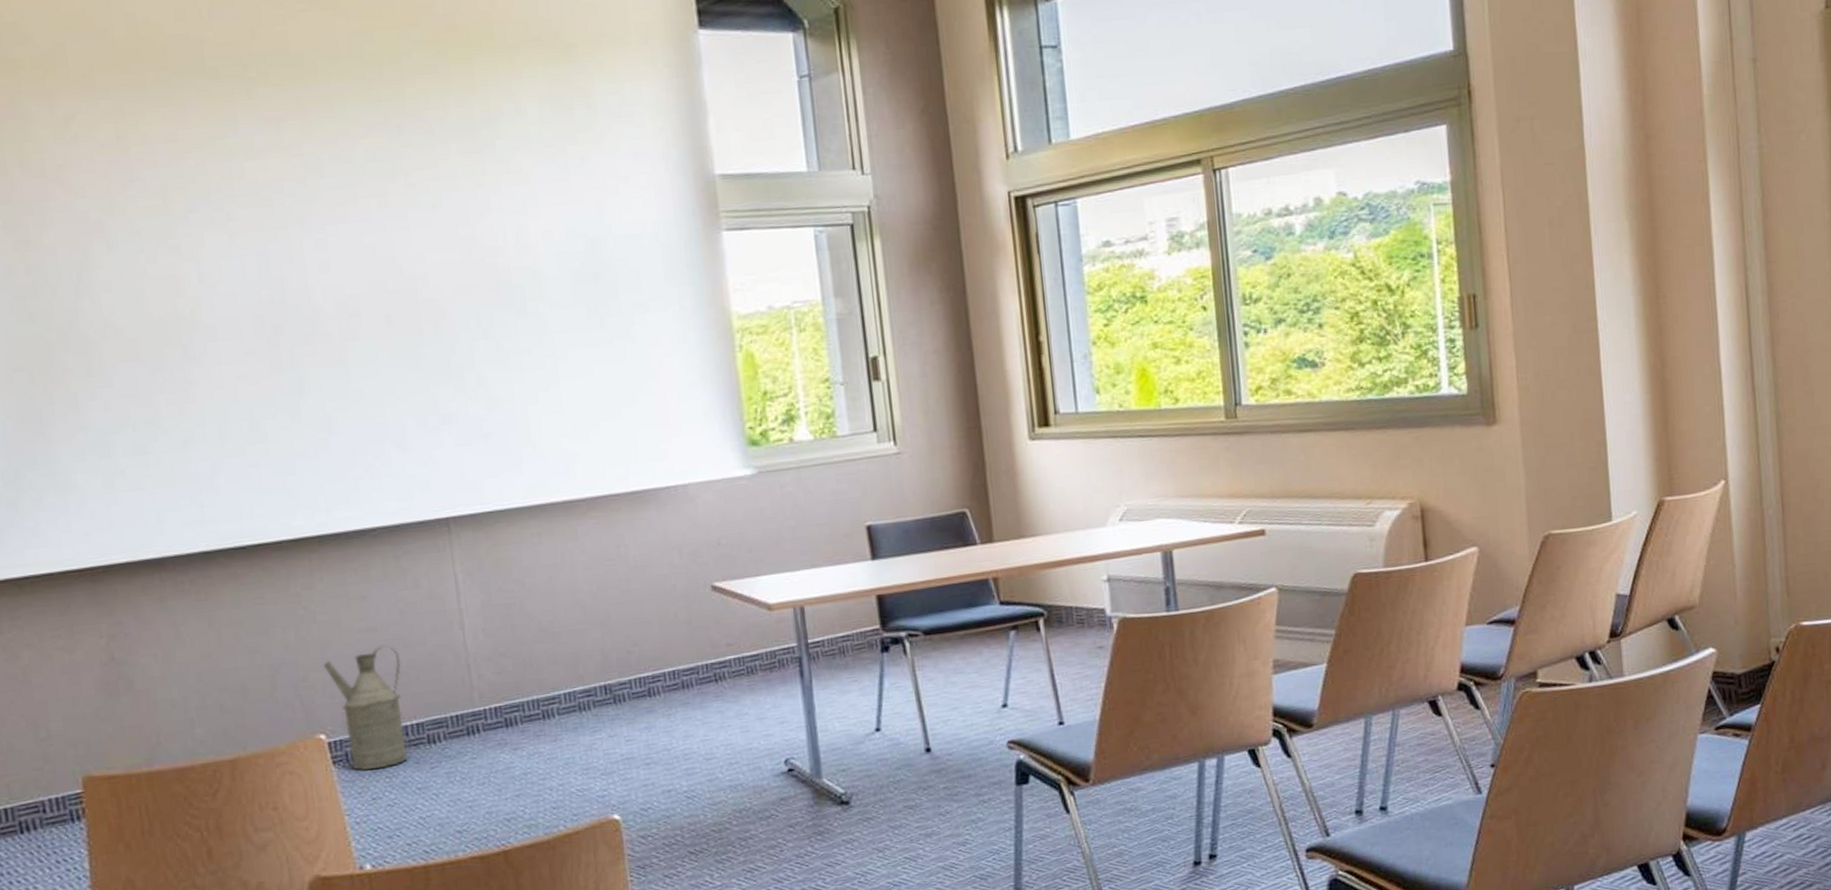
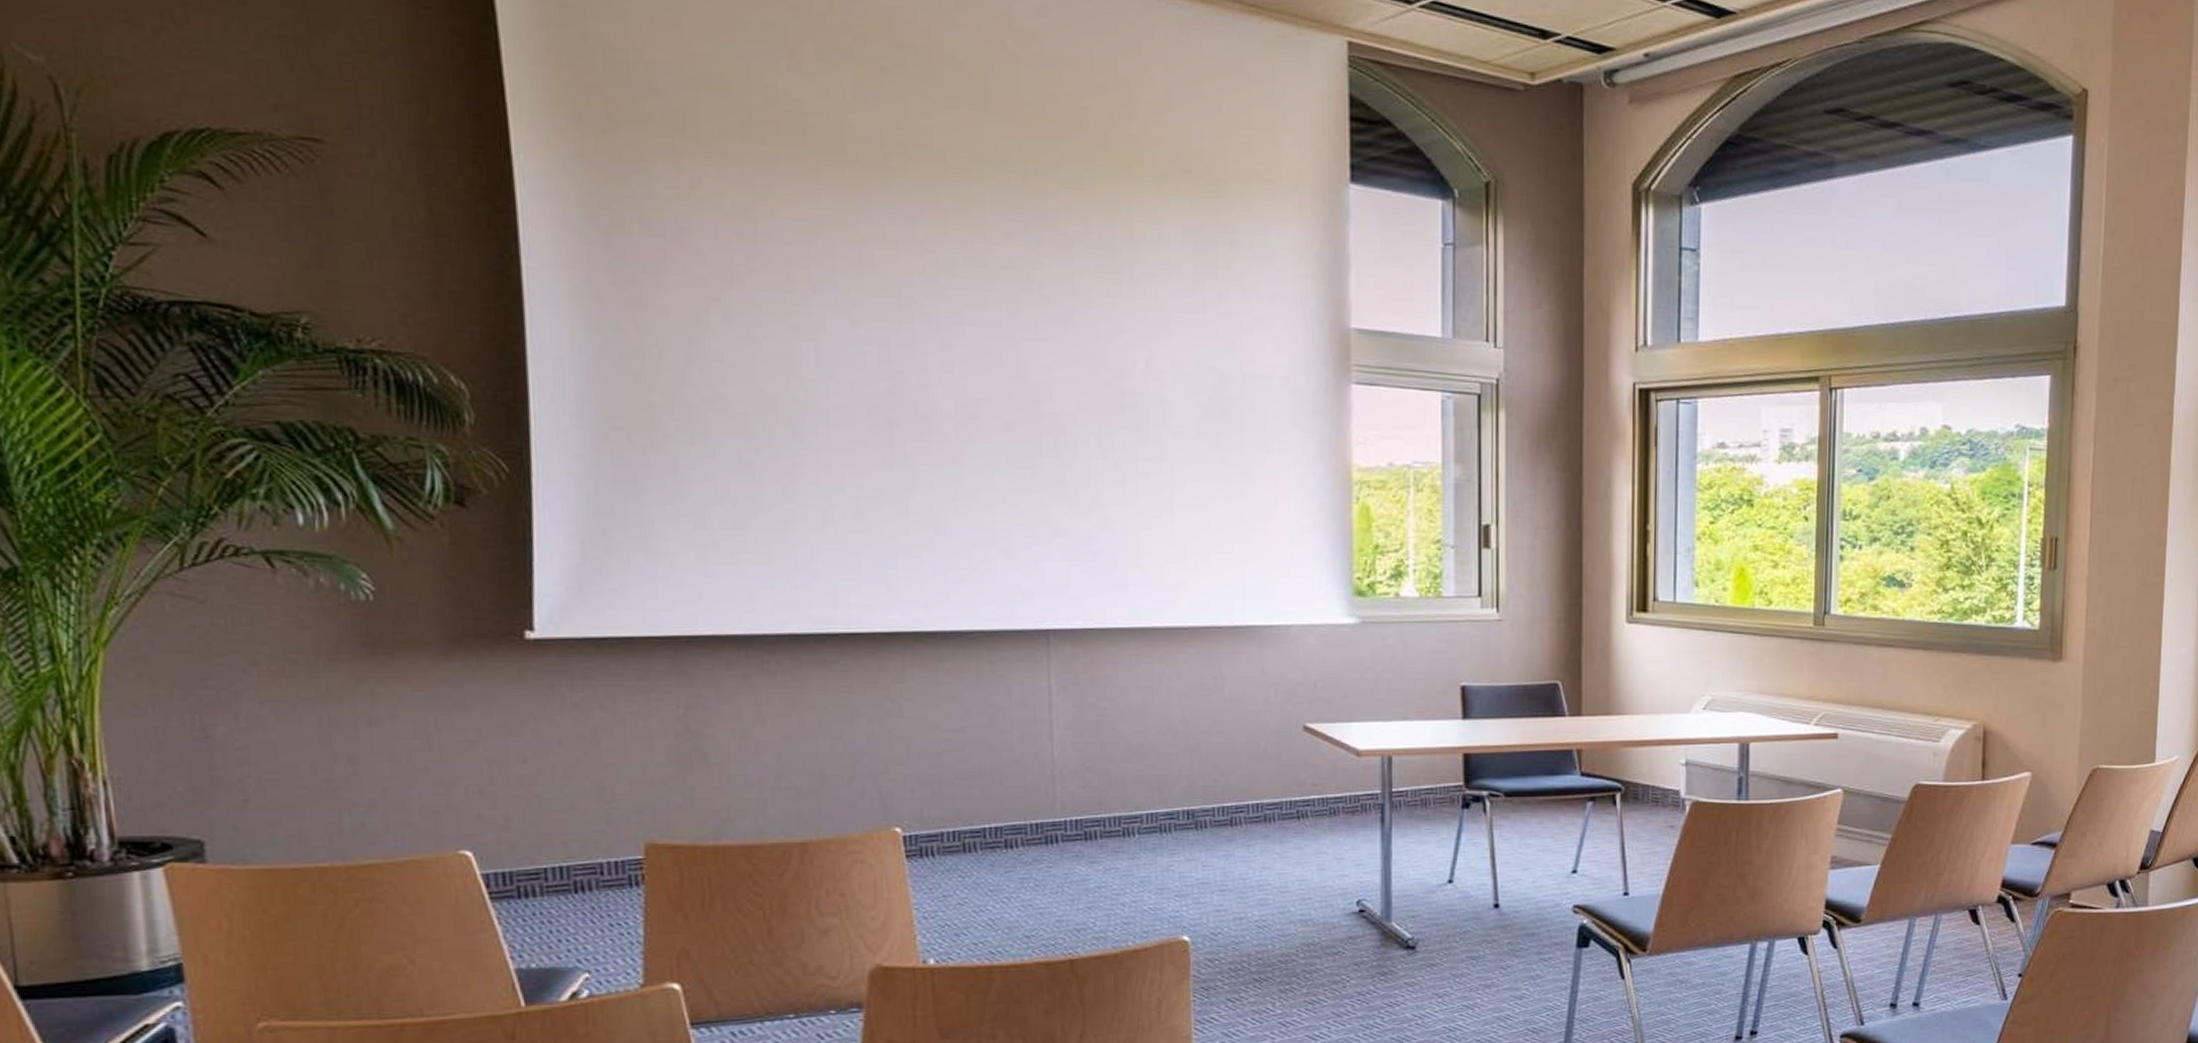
watering can: present [324,644,409,771] -> none [907,747,986,868]

